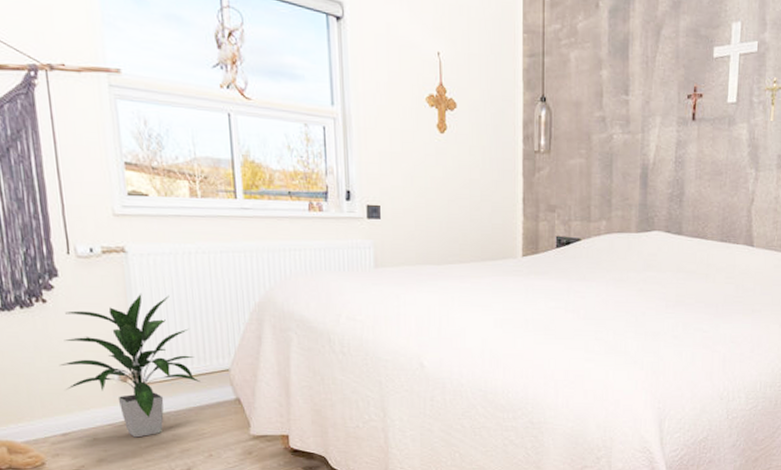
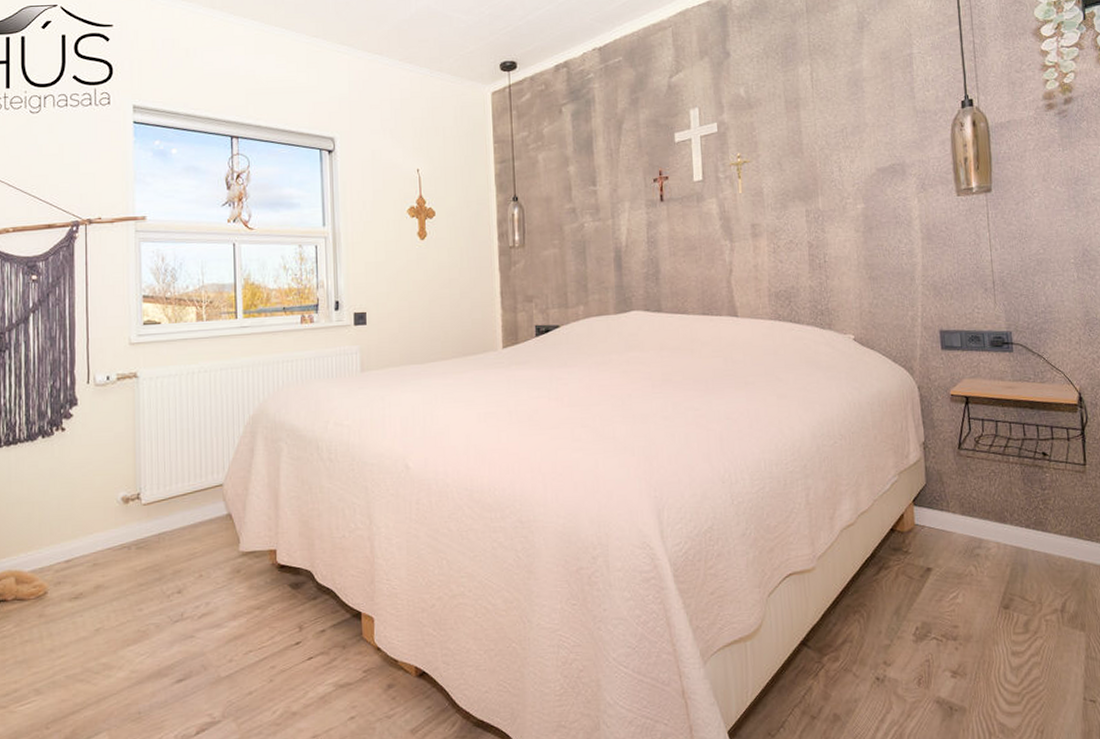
indoor plant: present [59,293,201,438] -> none [70,414,196,561]

